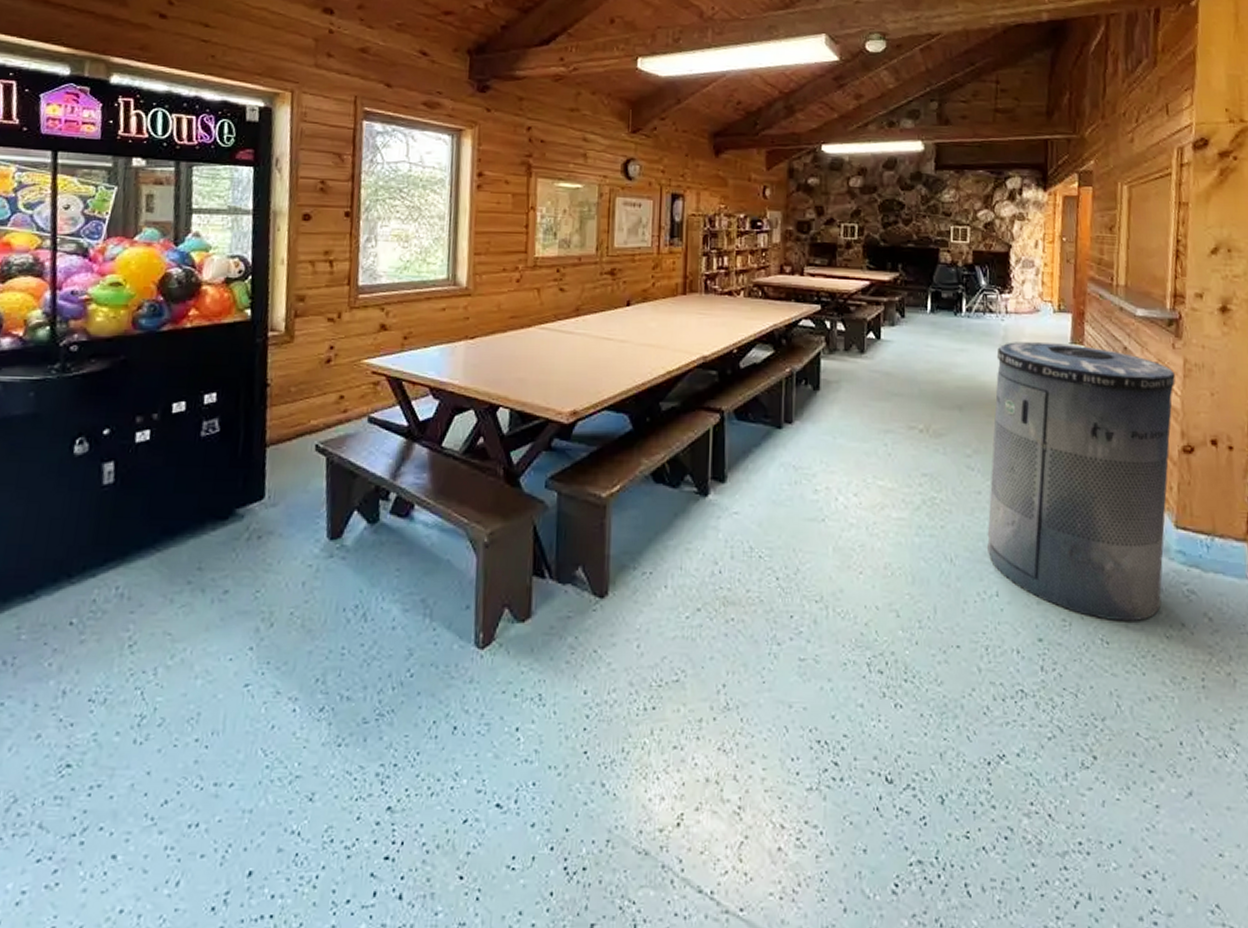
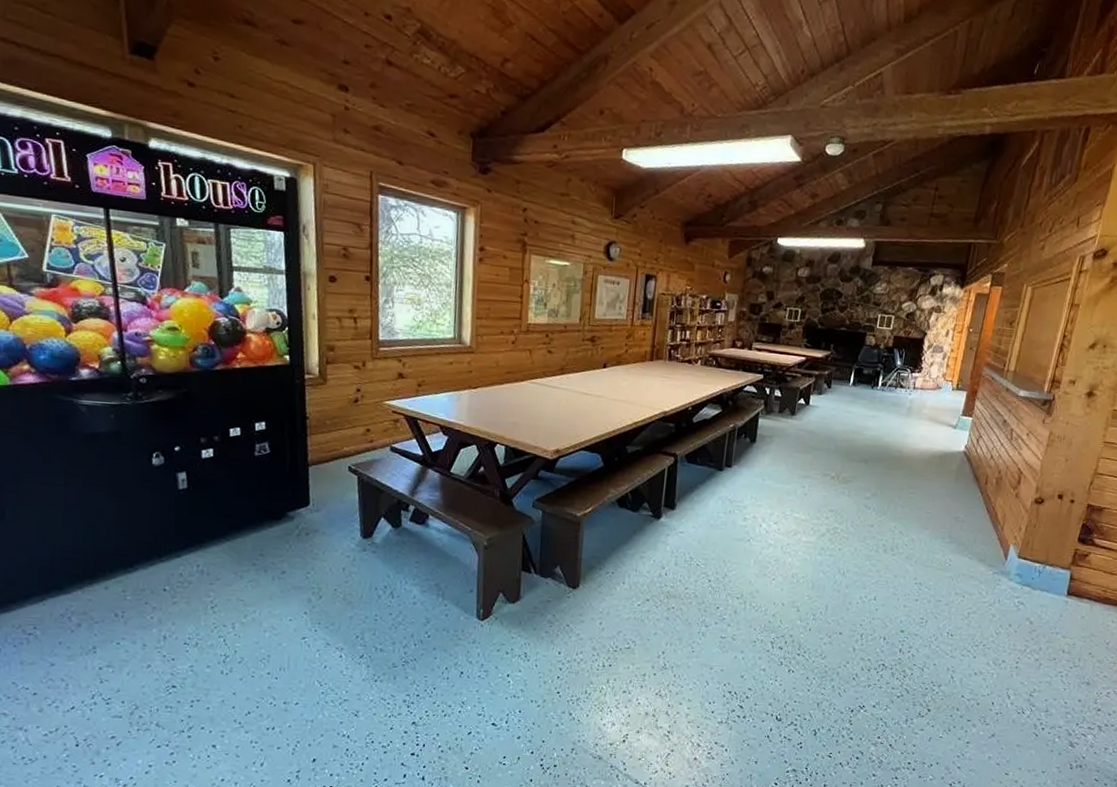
trash can: present [987,341,1176,622] -> none [872,412,1040,622]

